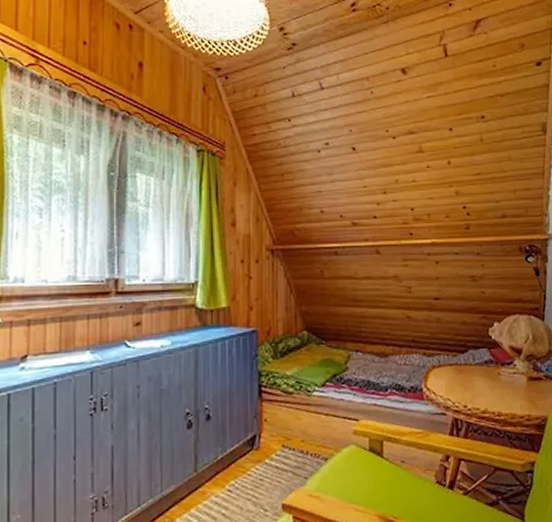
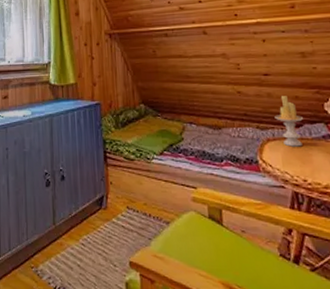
candle: none [442,321,469,373] -> present [274,96,304,147]

